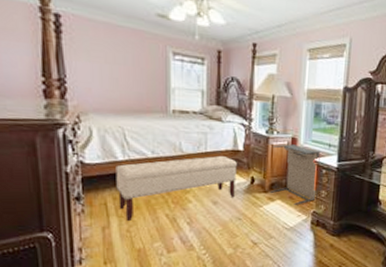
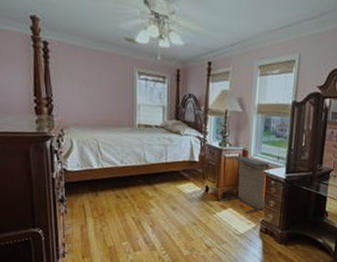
bench: present [116,156,237,221] -> none [91,166,193,221]

